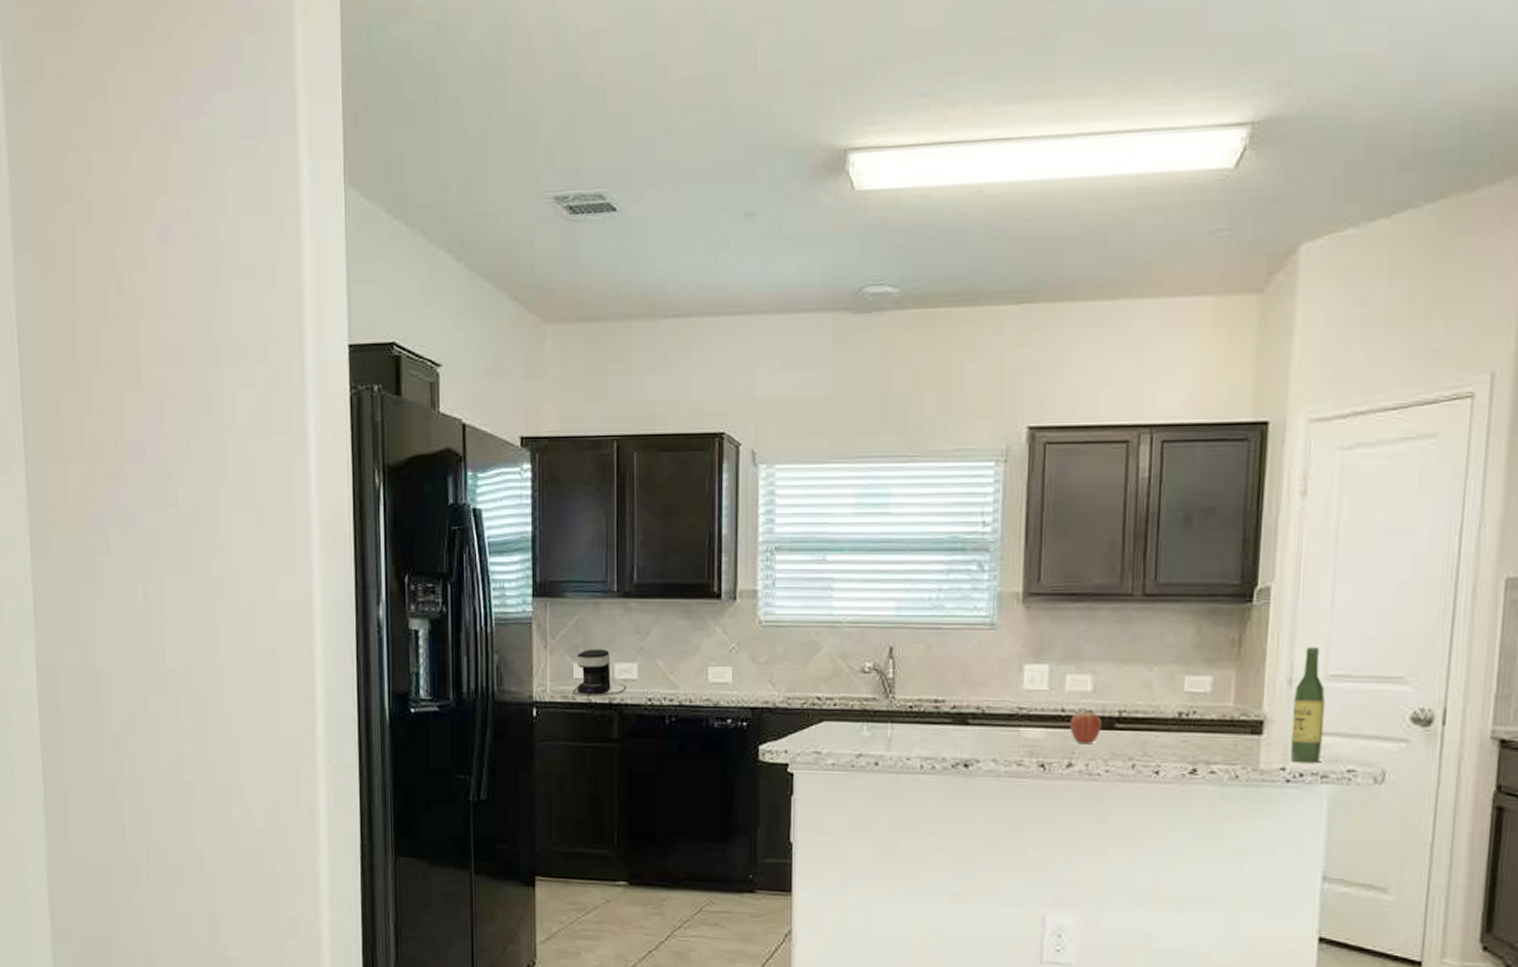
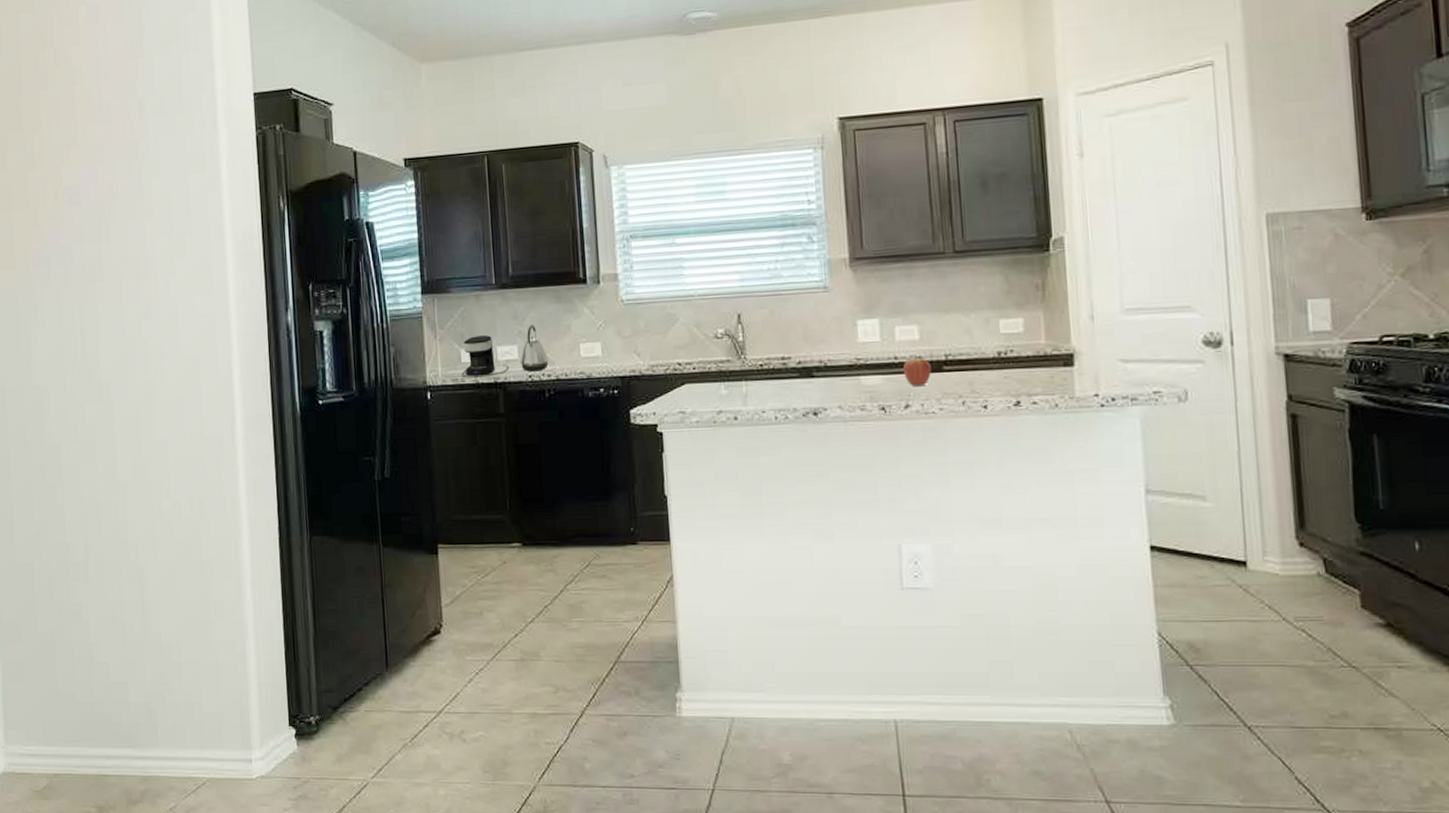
kettle: none [639,641,673,695] -> present [520,324,550,372]
wine bottle: present [1290,647,1326,764] -> none [1096,286,1129,390]

